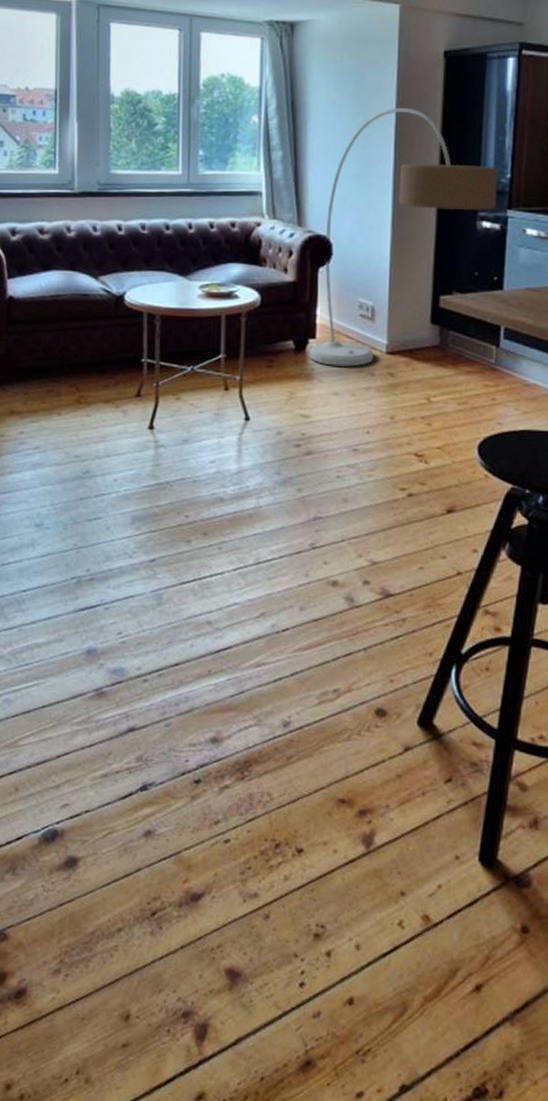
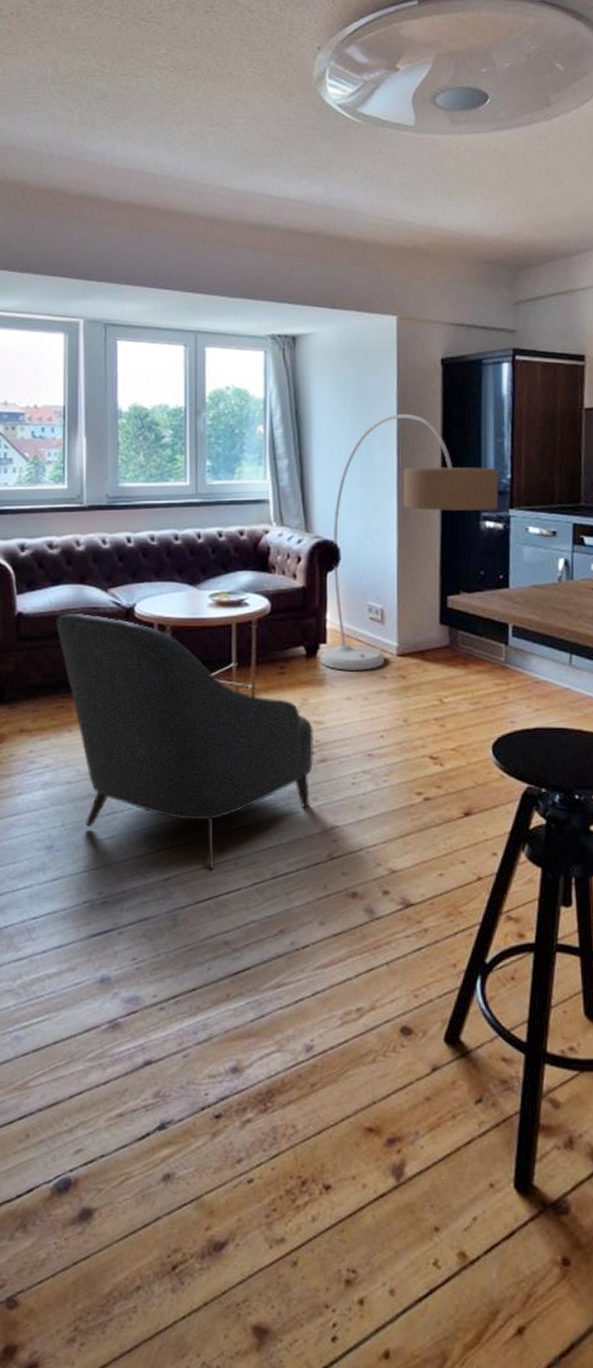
armchair: none [47,298,301,554] -> present [56,613,315,870]

